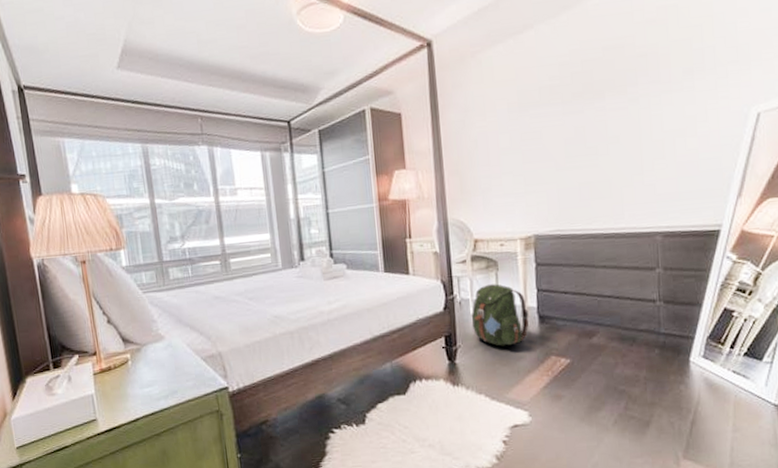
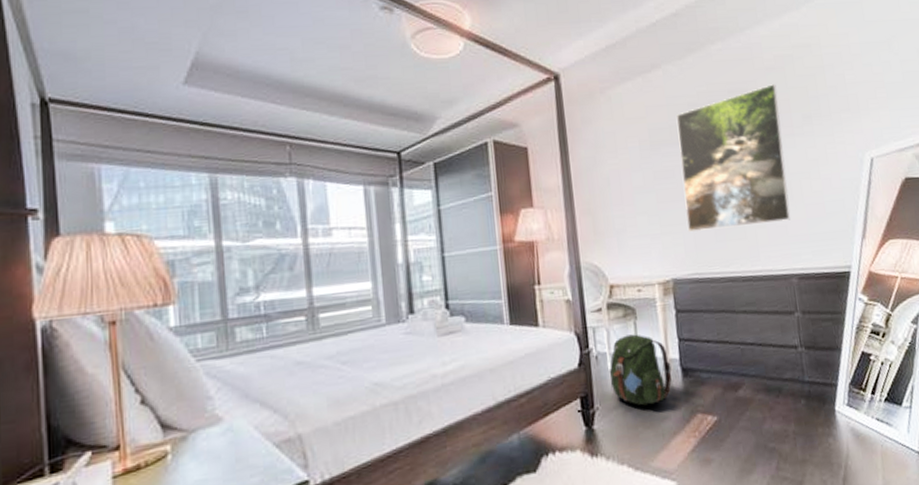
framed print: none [546,38,661,191] -> present [676,84,791,233]

